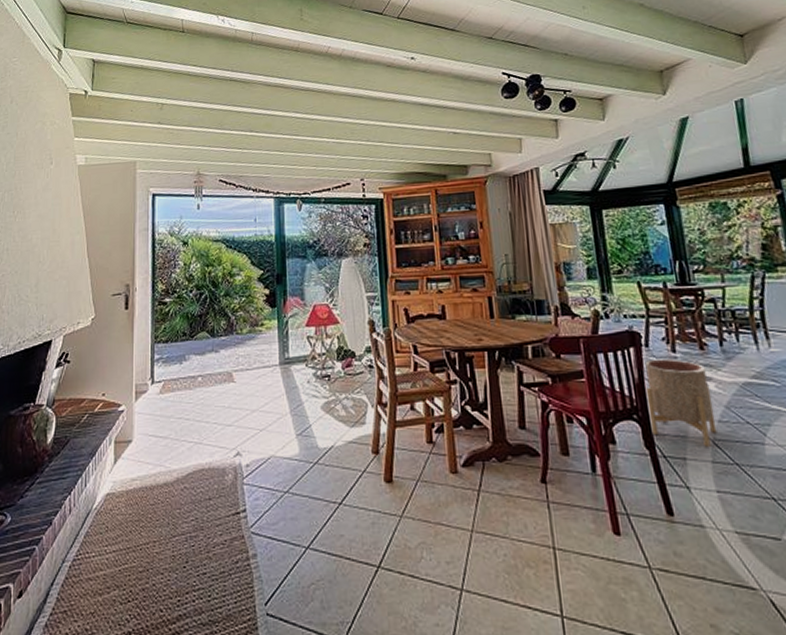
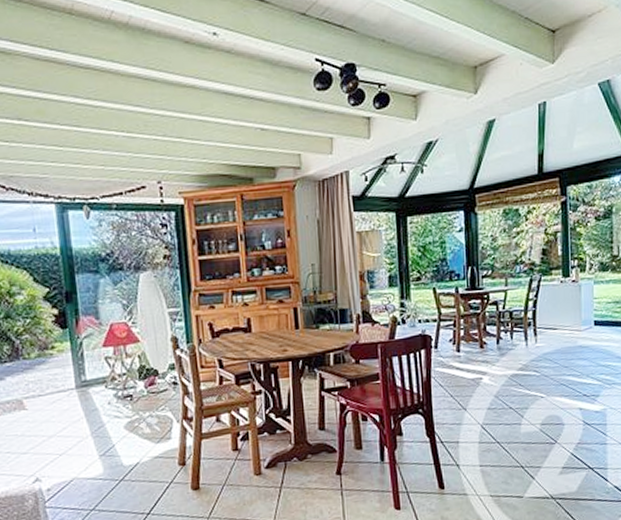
planter: present [645,358,717,447] -> none [431,357,486,431]

